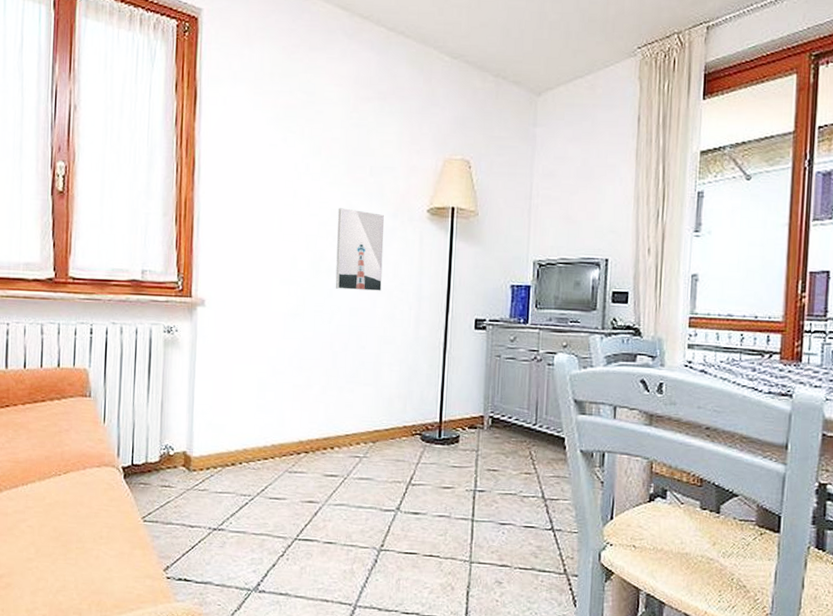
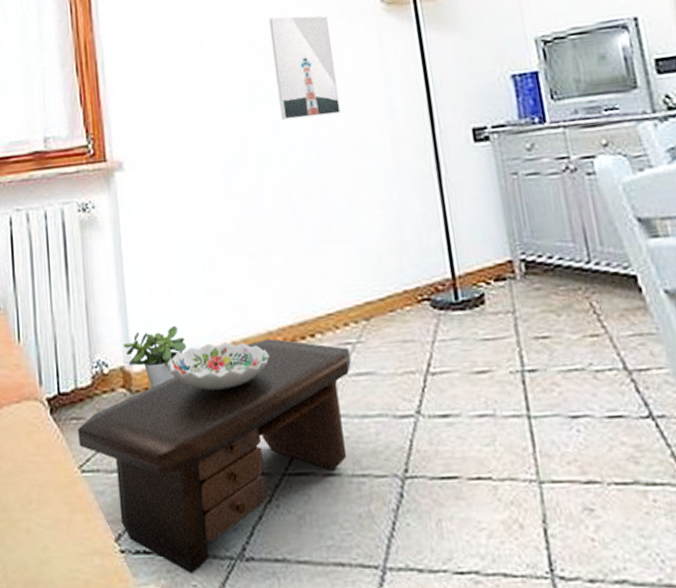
ottoman: none [144,446,357,597] -> present [78,338,351,574]
potted plant: none [187,428,237,470] -> present [123,326,187,388]
decorative bowl: none [219,443,298,477] -> present [166,342,270,391]

